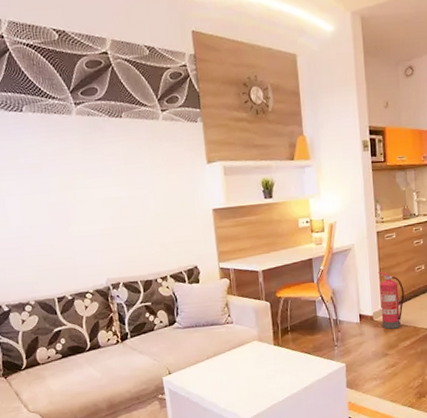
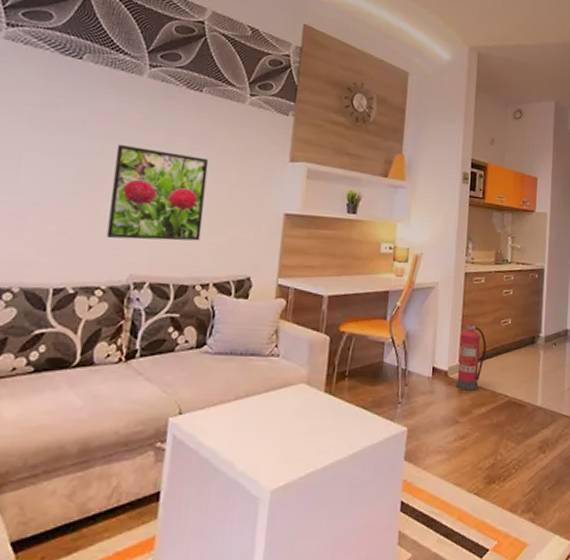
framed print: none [70,174,152,253] -> present [106,144,209,241]

